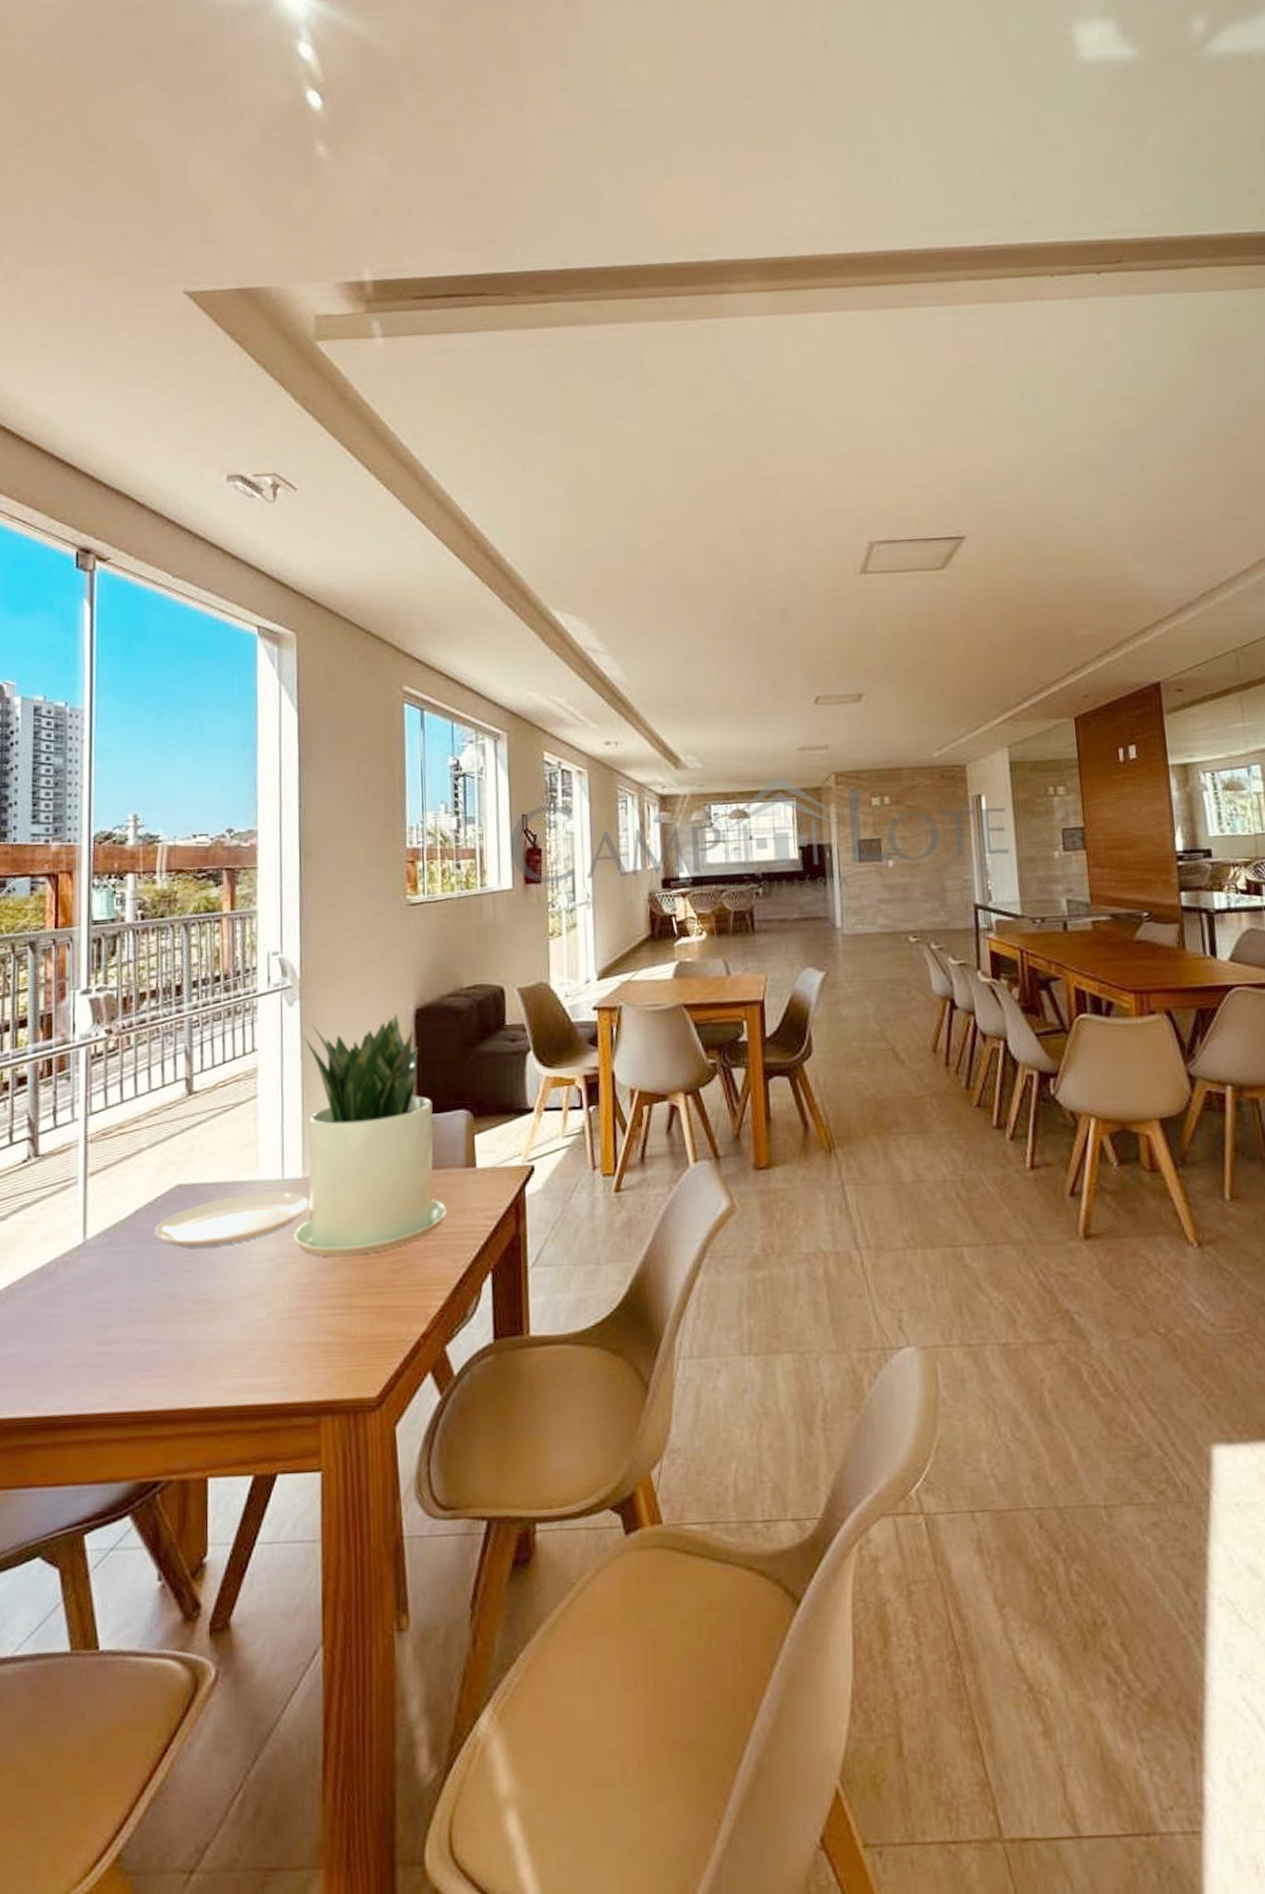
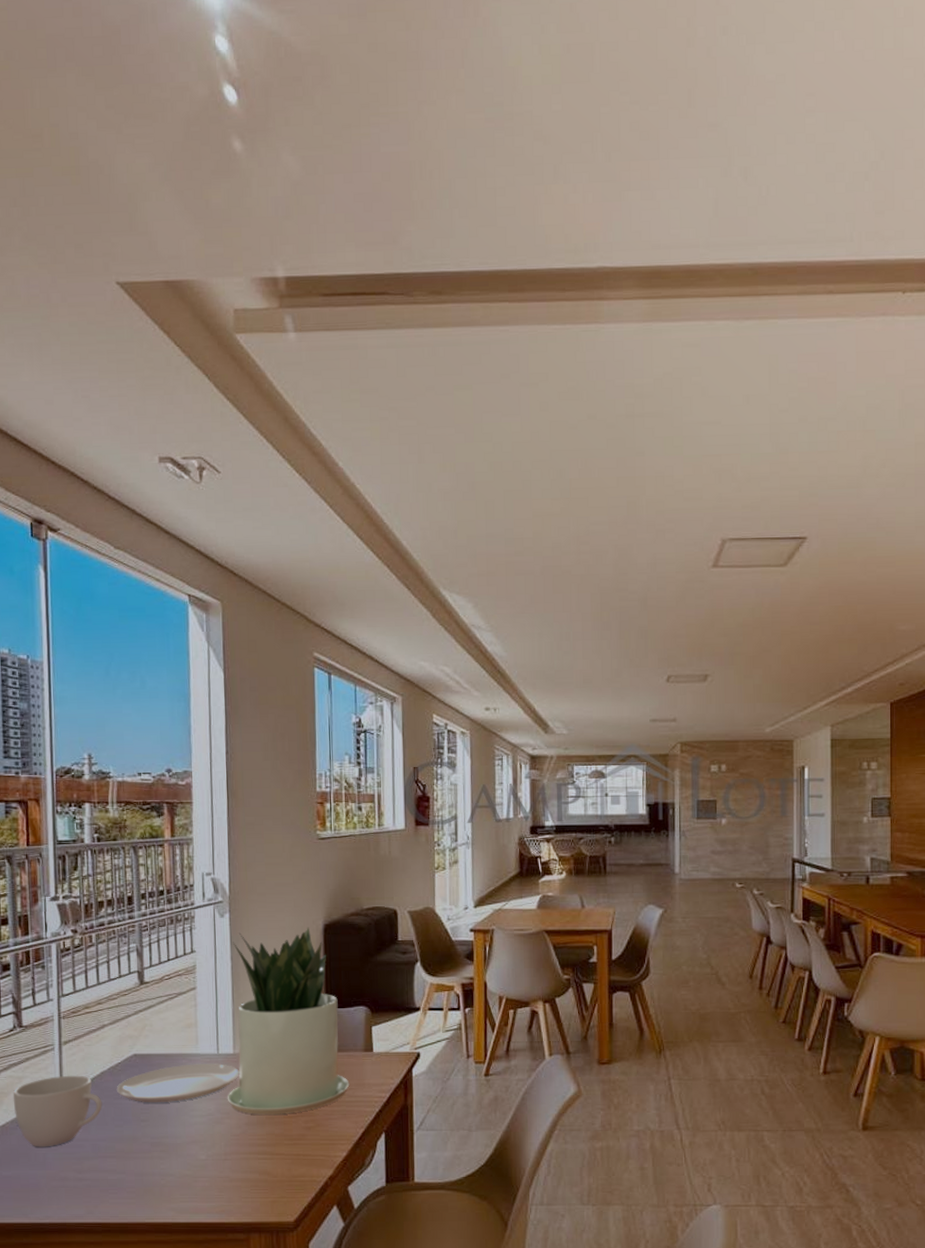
cup: none [22,1215,136,1314] -> present [13,1075,103,1147]

